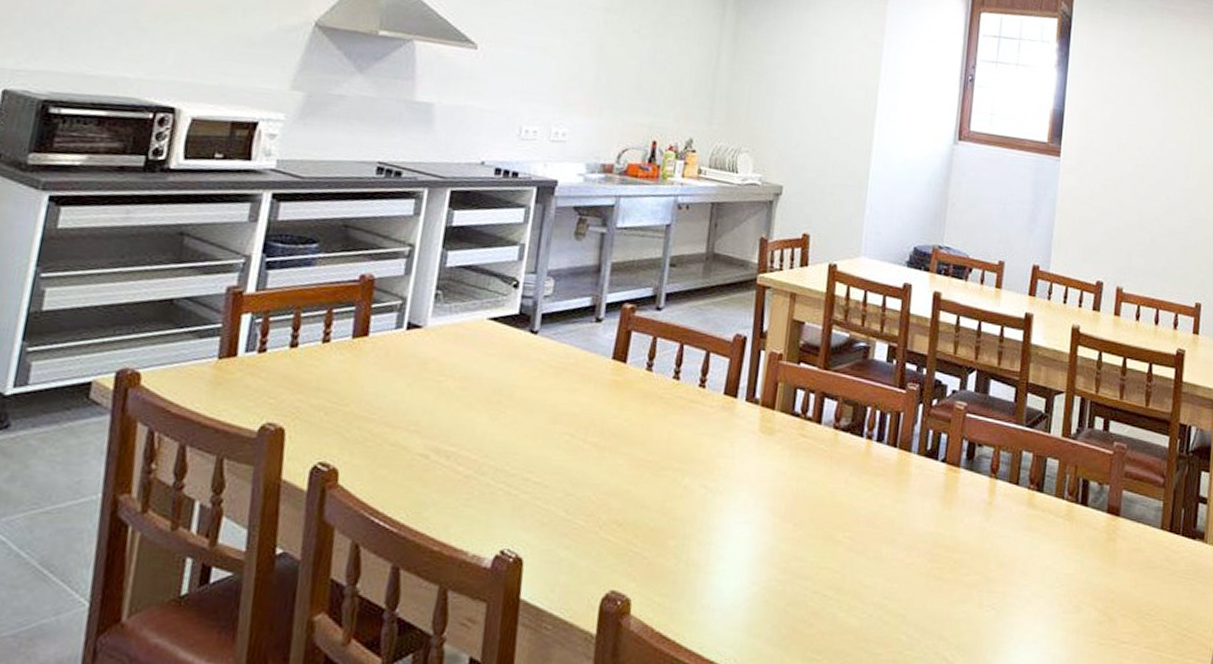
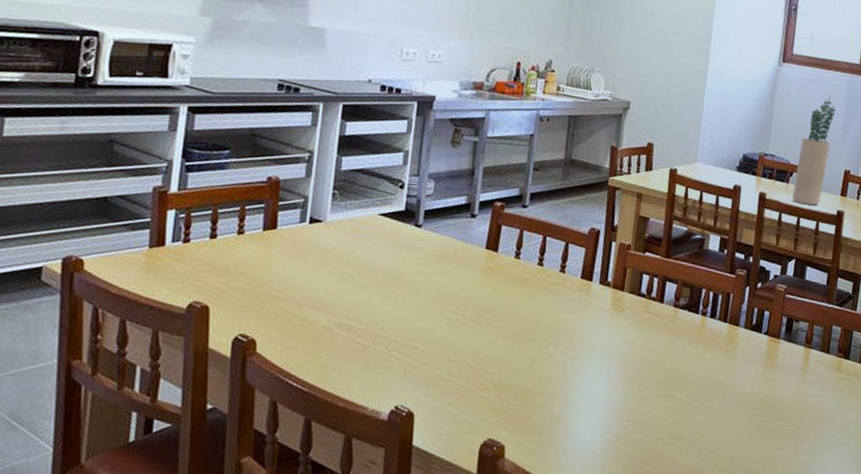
vase: none [972,178,1021,308] -> present [792,96,836,206]

